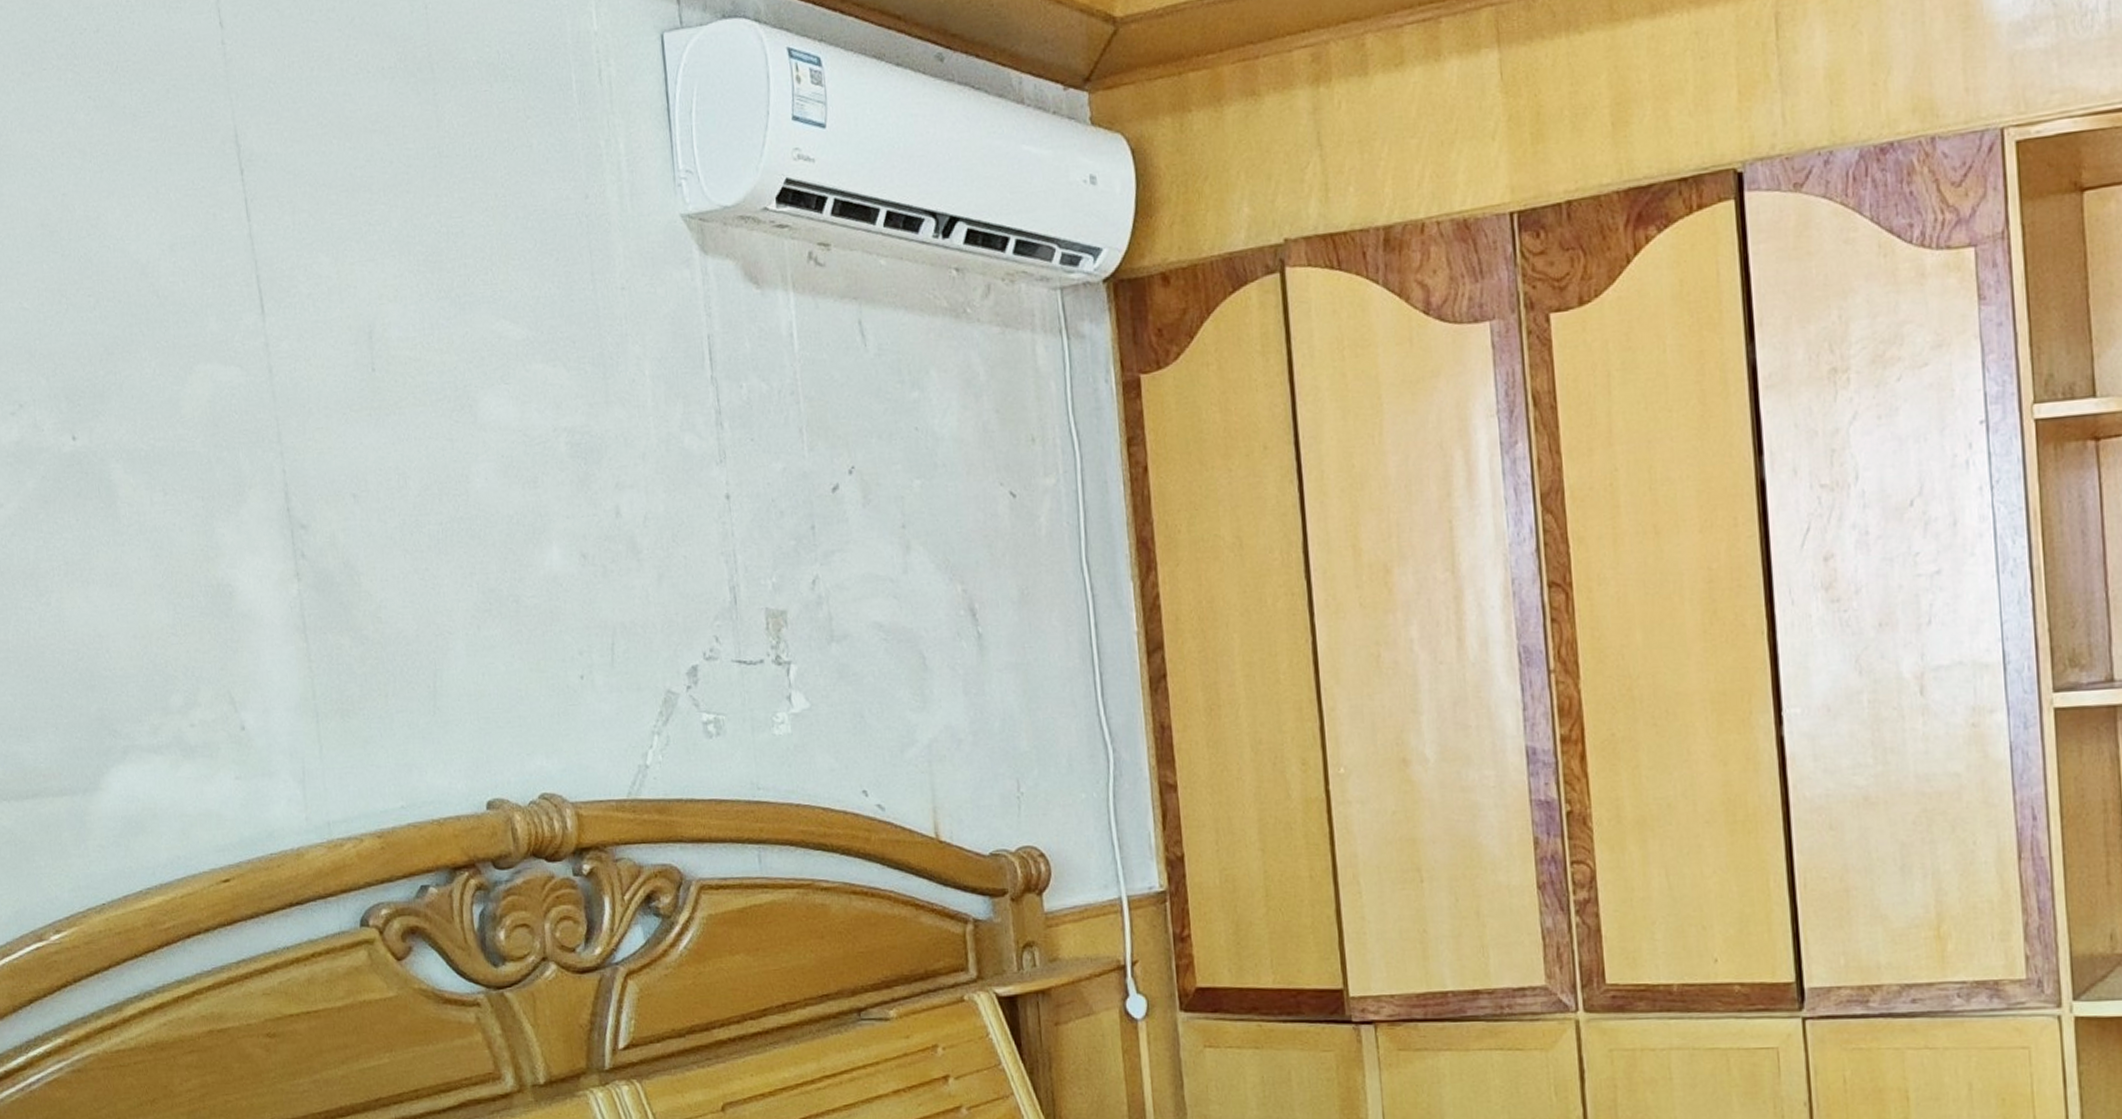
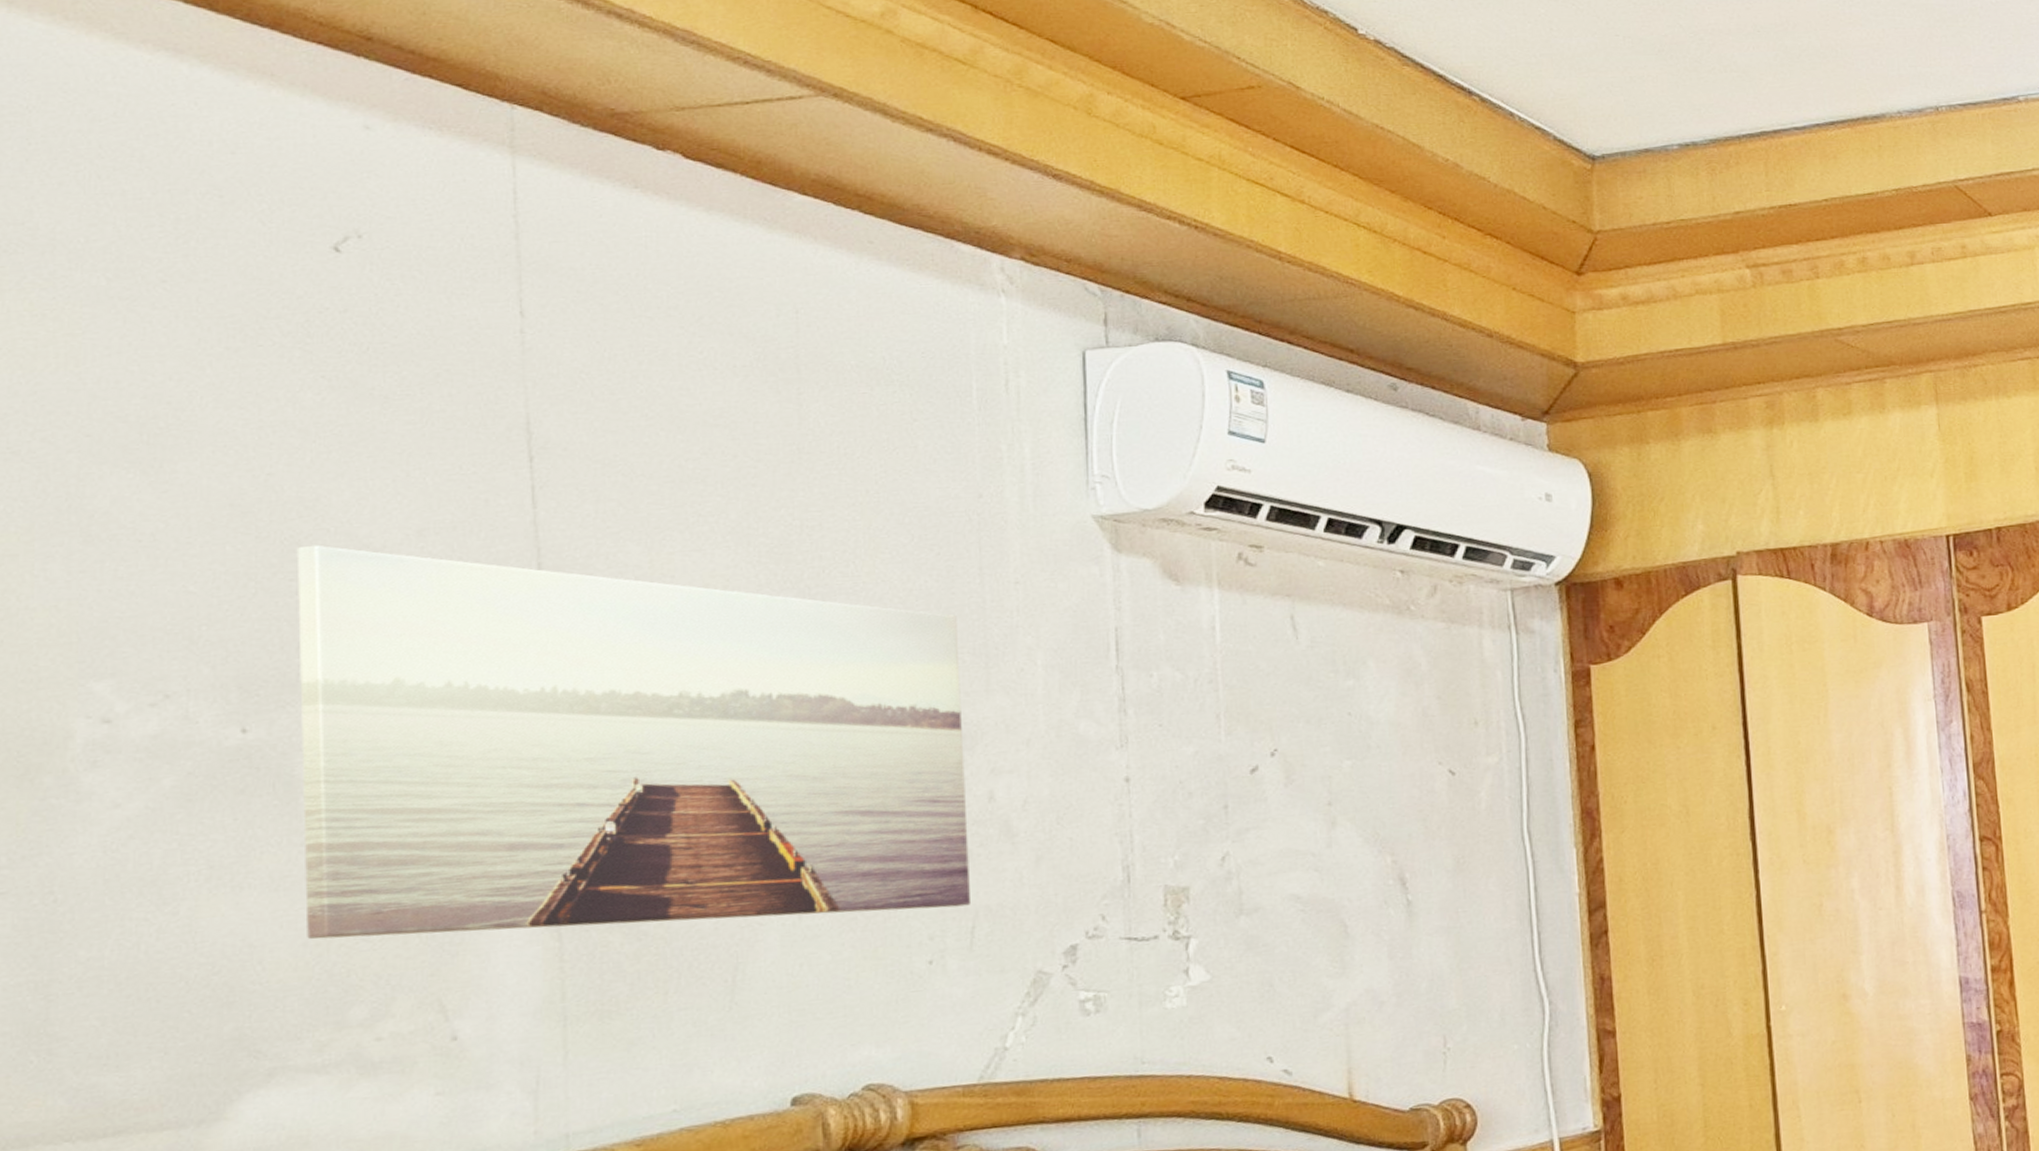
wall art: none [90,261,609,632] -> present [296,544,970,939]

